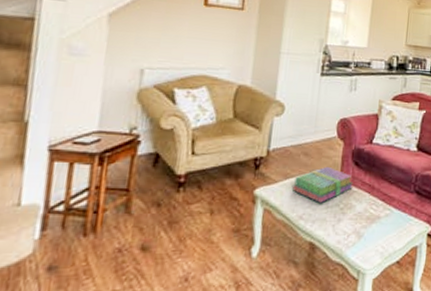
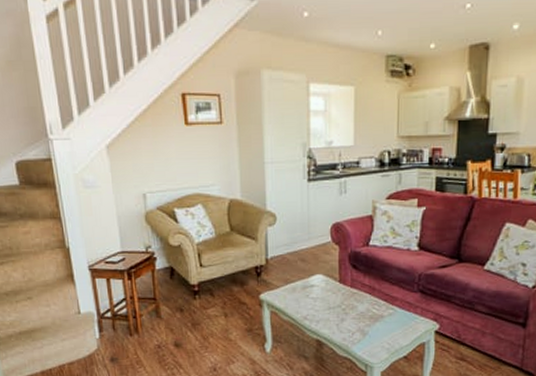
books: present [292,166,353,203] -> none [294,270,353,304]

